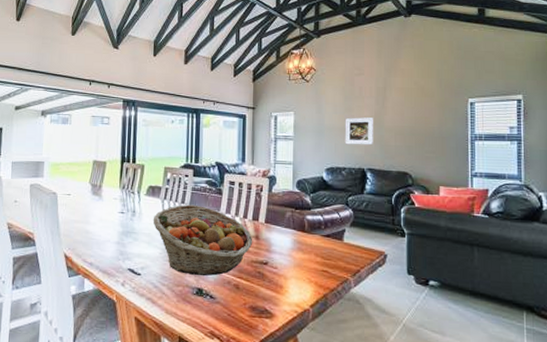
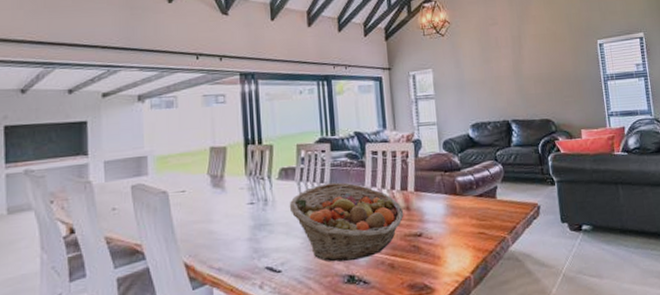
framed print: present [344,117,373,145] -> none [485,67,515,98]

